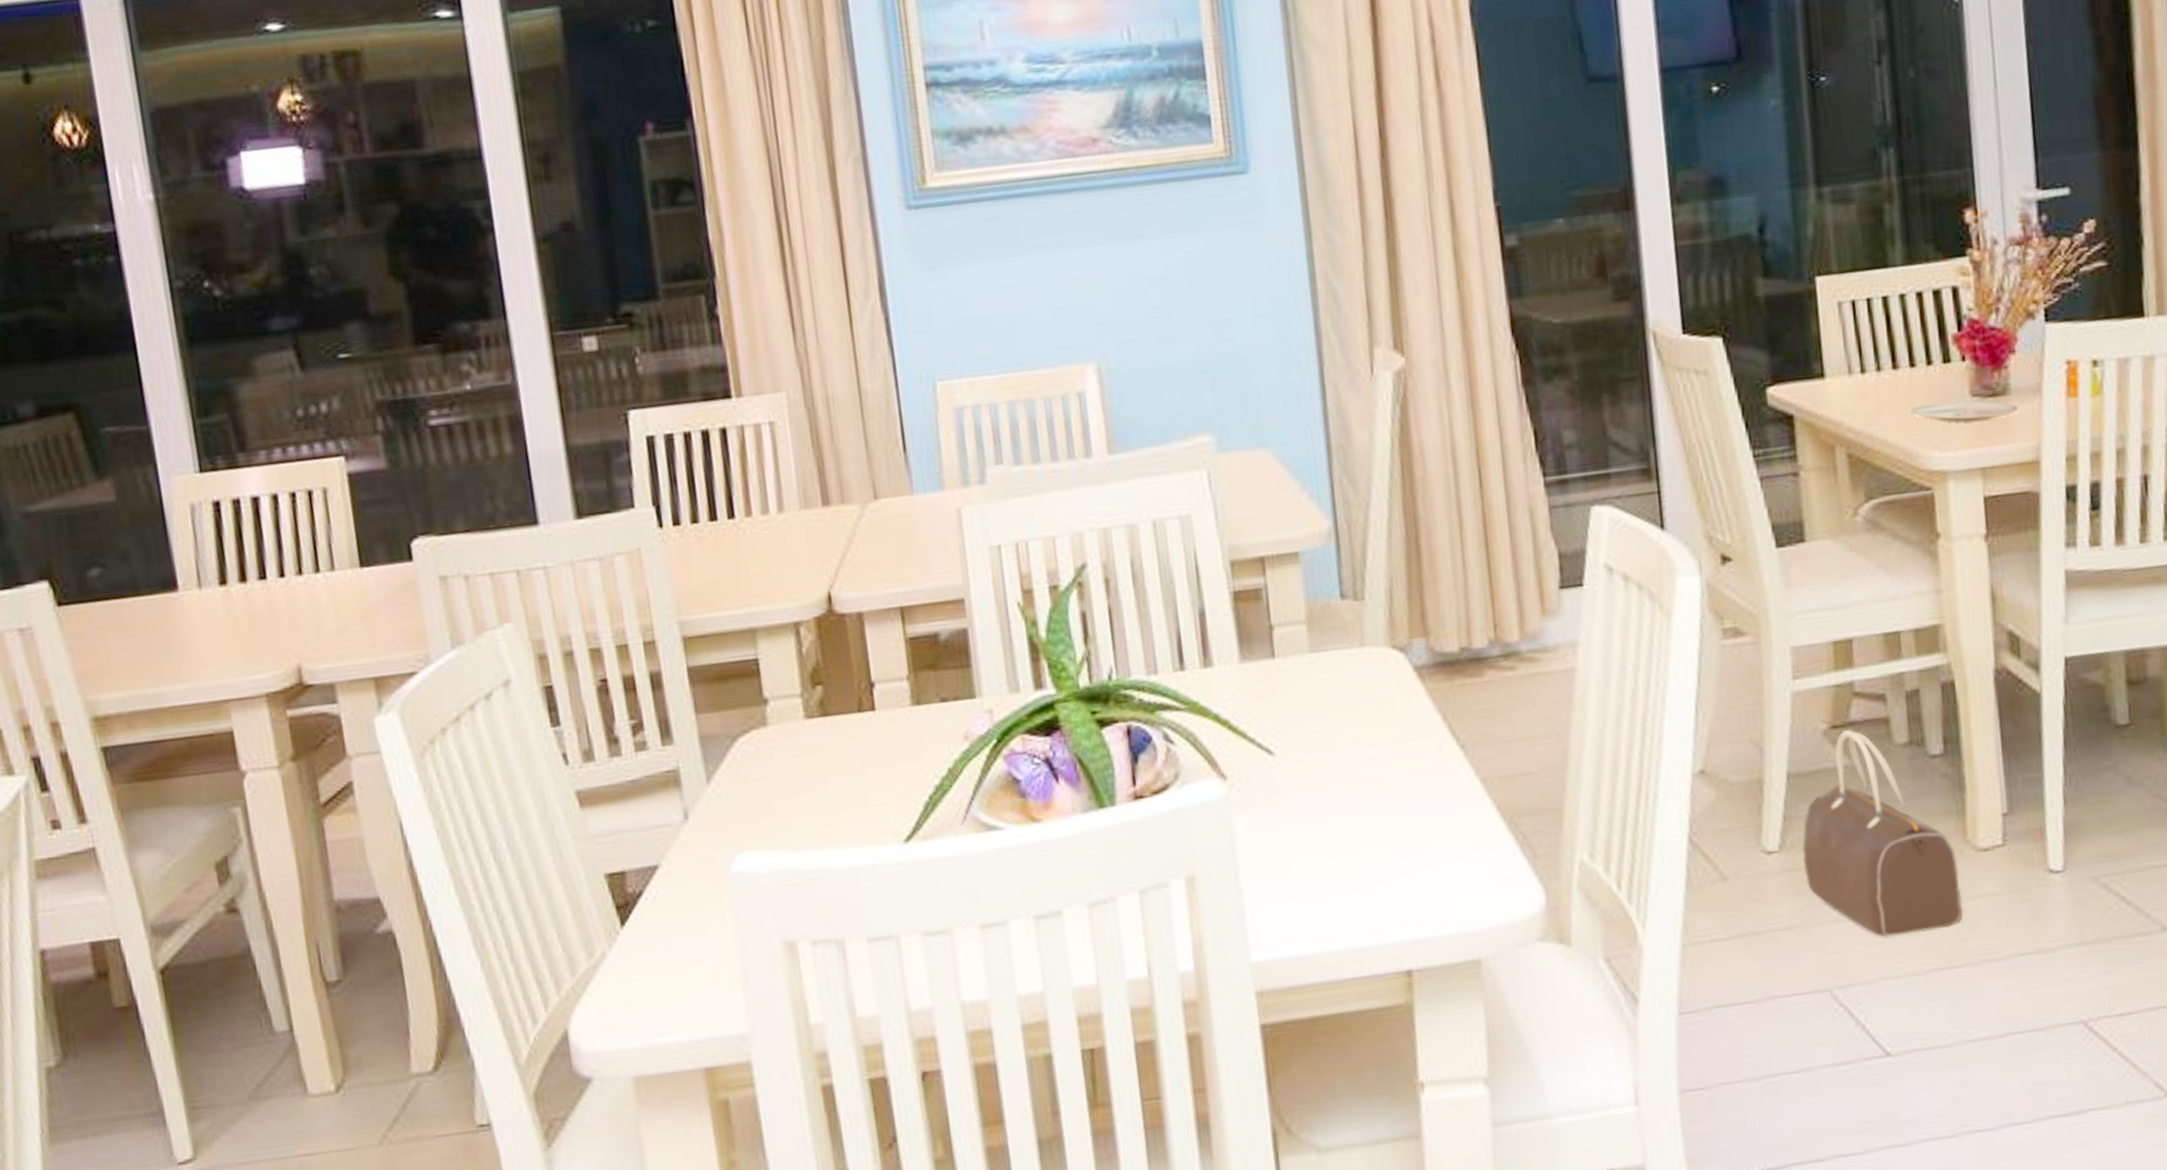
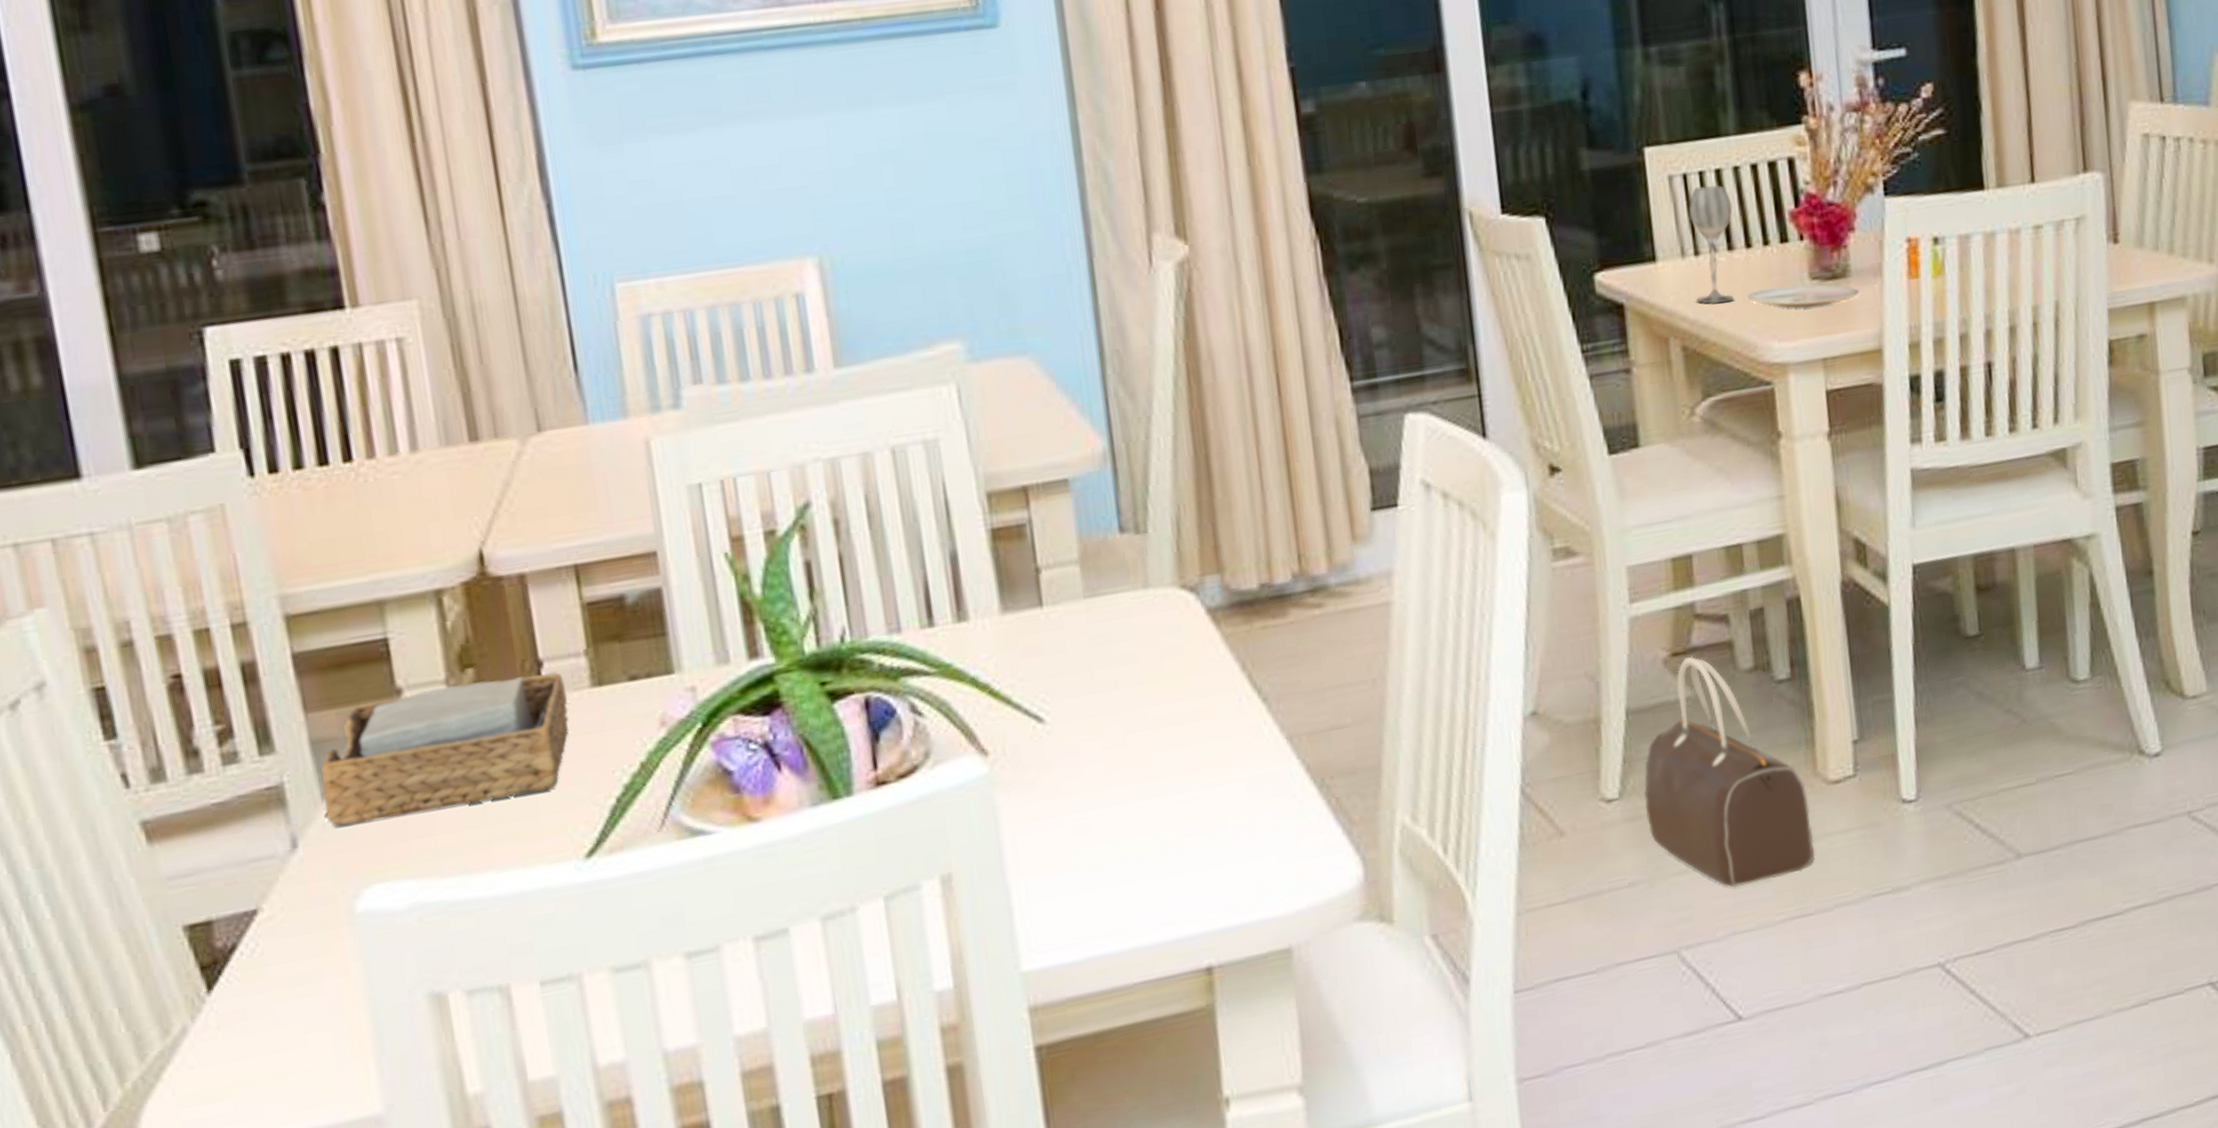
napkin holder: none [706,691,894,804] -> present [320,671,569,826]
wineglass: none [1856,311,1898,416] -> present [1688,185,1735,304]

